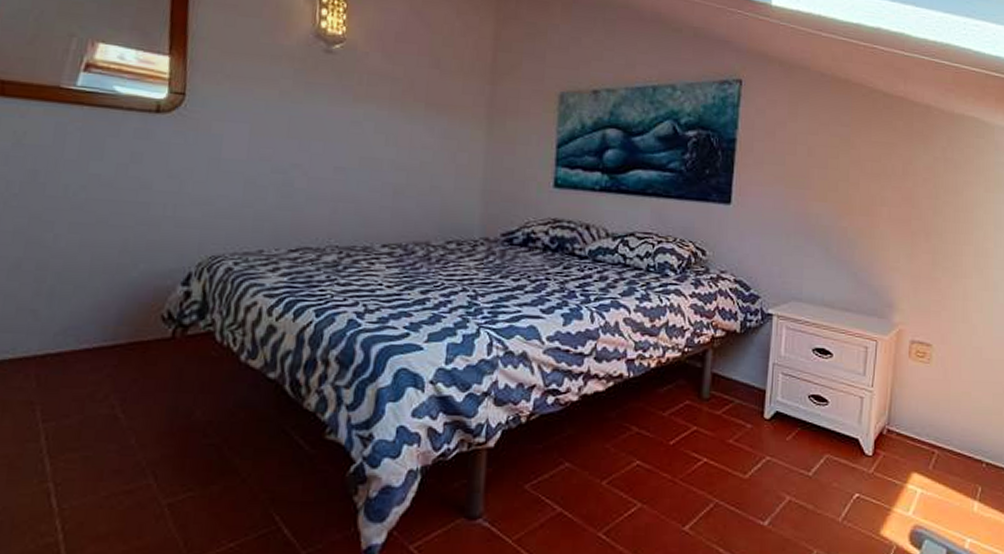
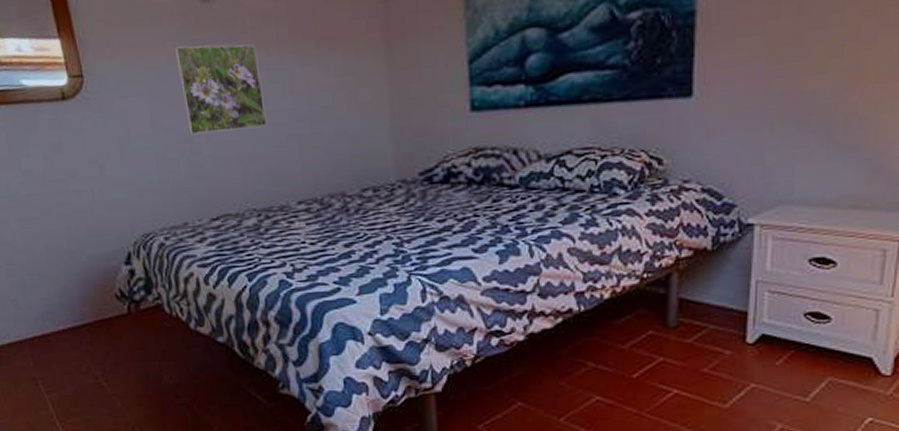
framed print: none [285,85,369,171] -> present [174,44,267,135]

